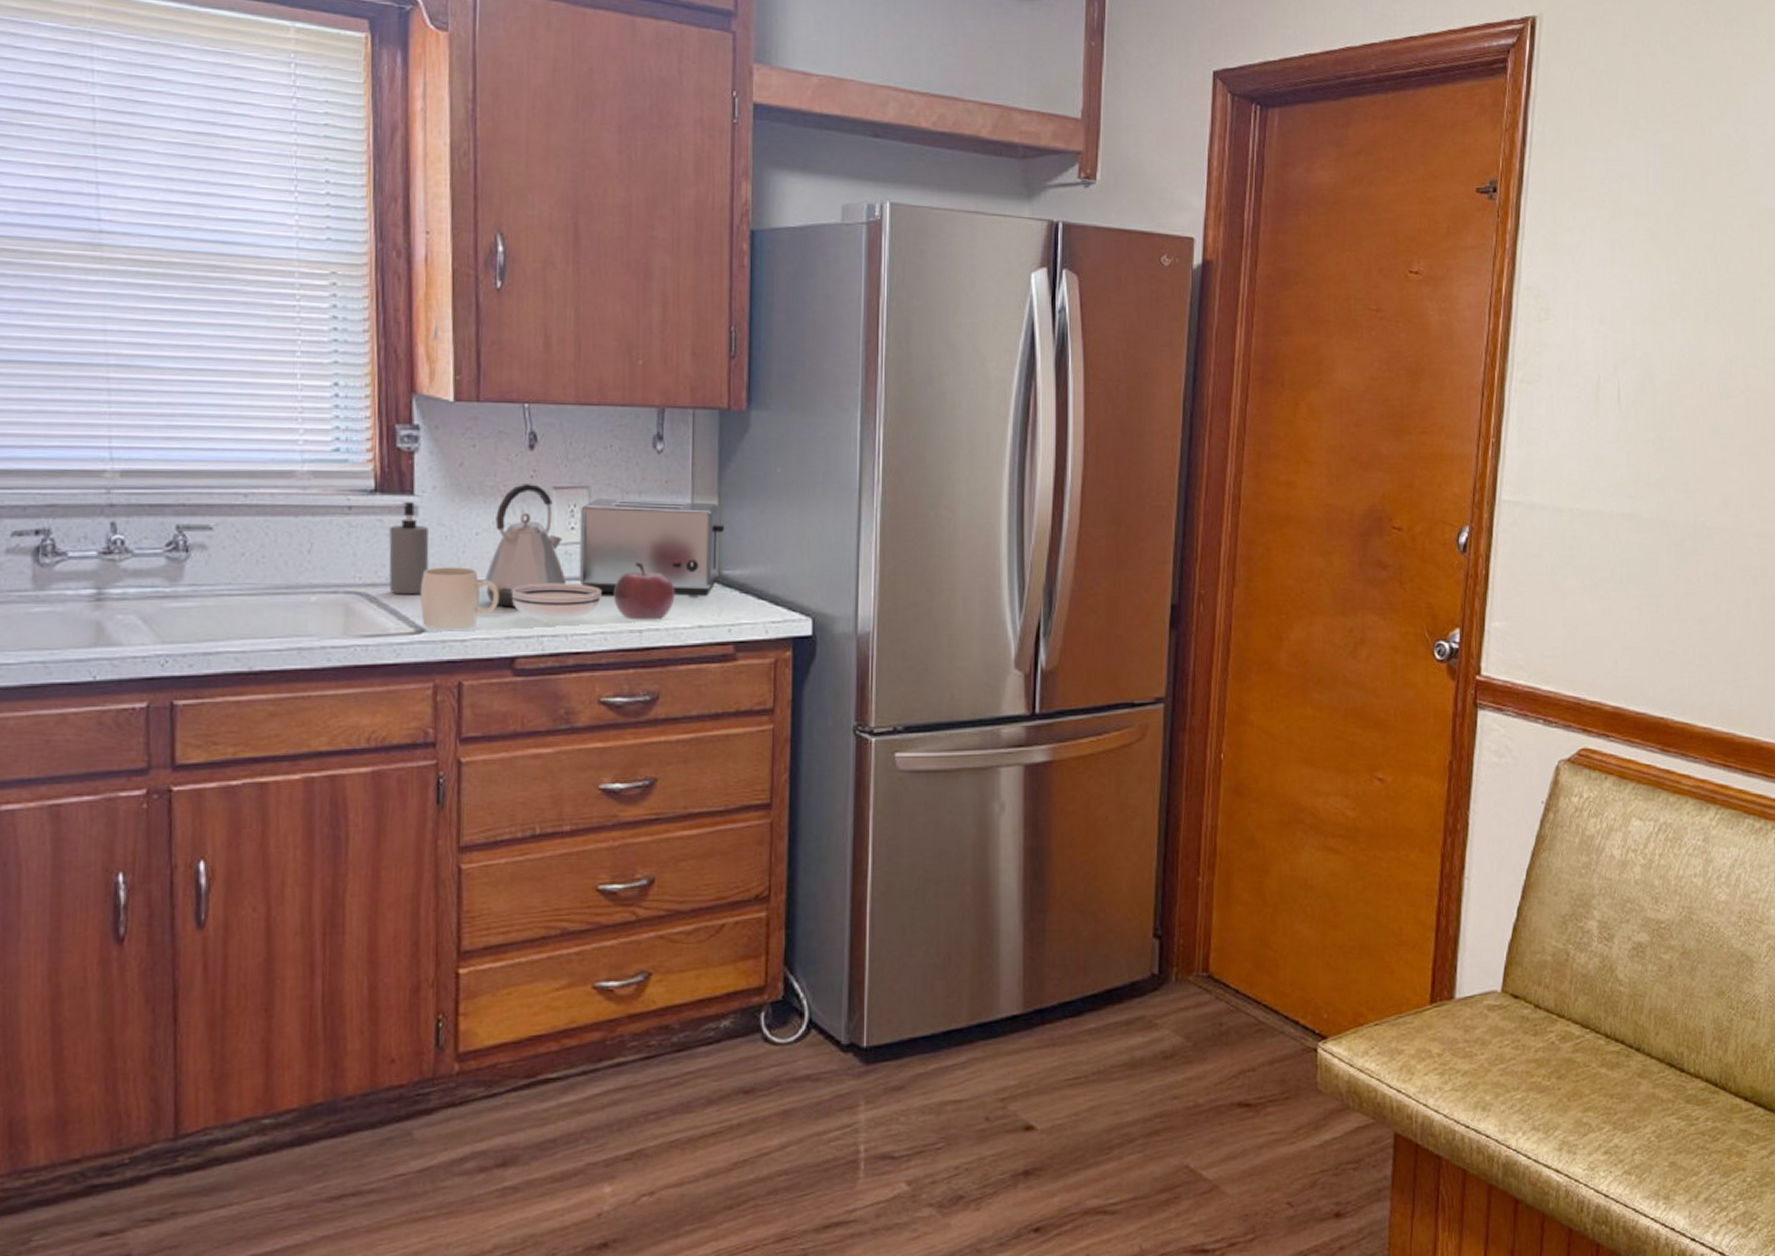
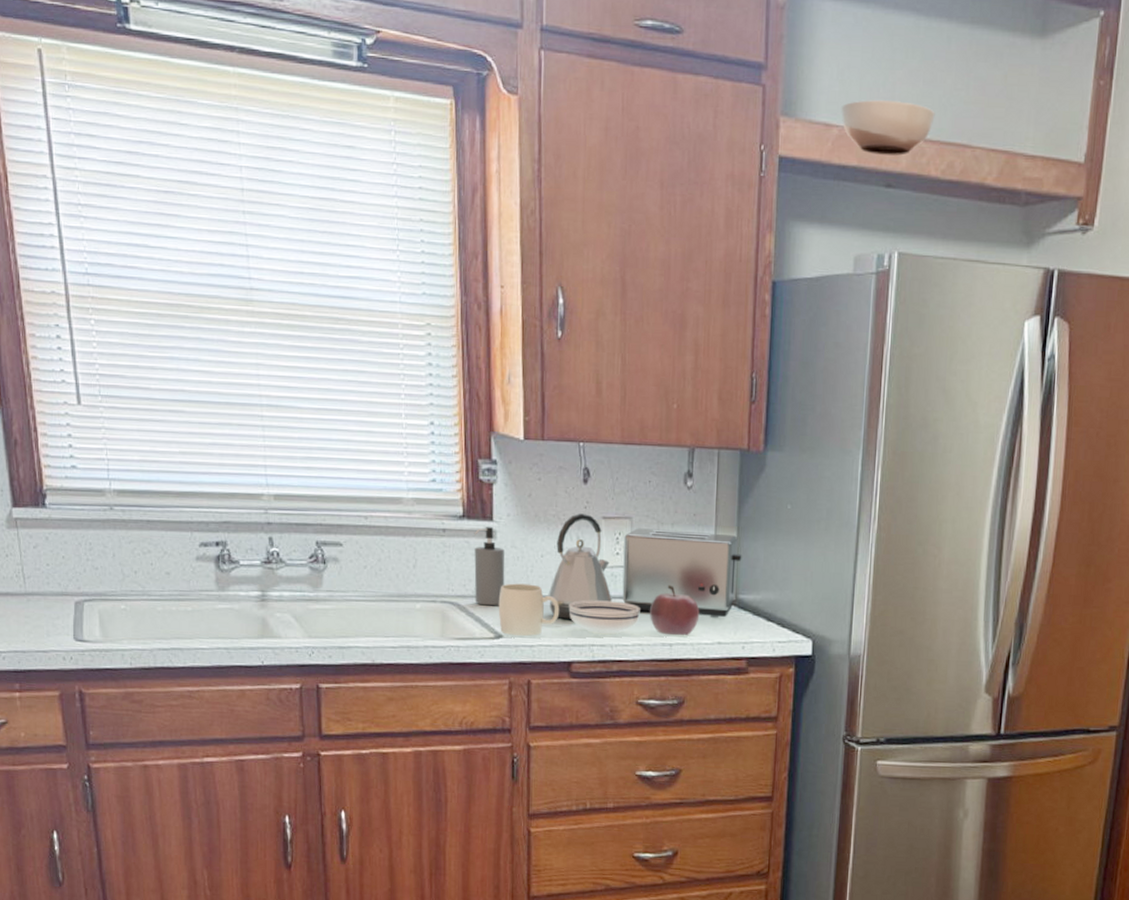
bowl: none [820,51,922,106] -> present [841,100,935,156]

